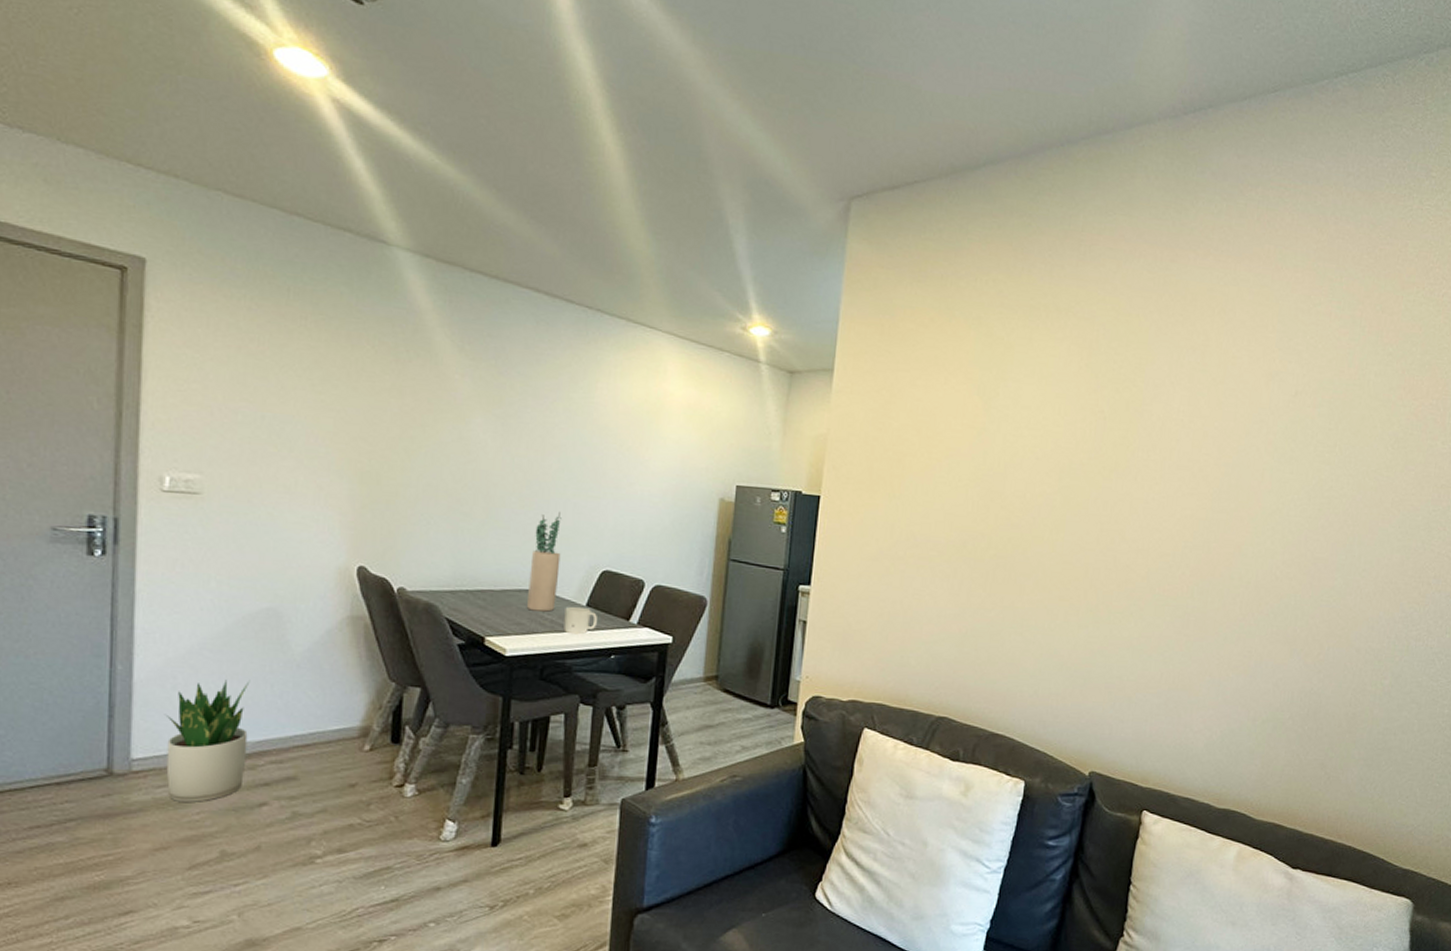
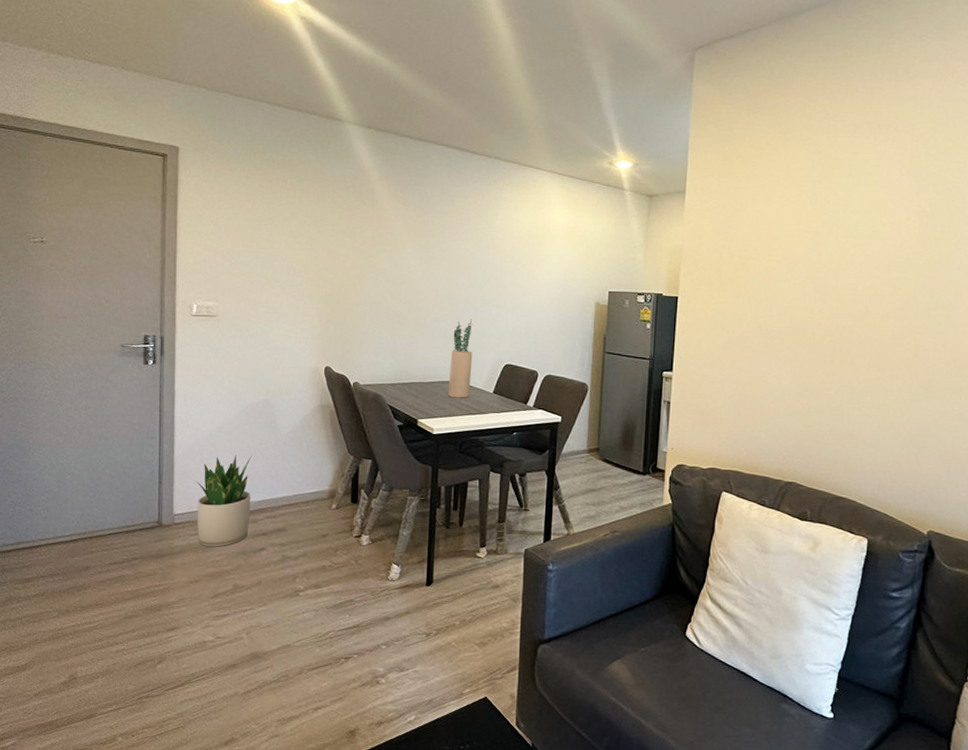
mug: present [563,606,598,635] -> none [476,393,503,417]

